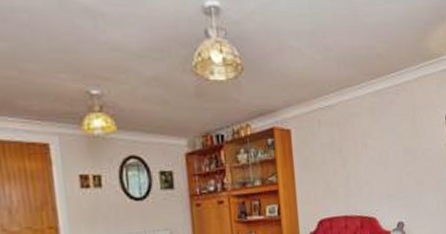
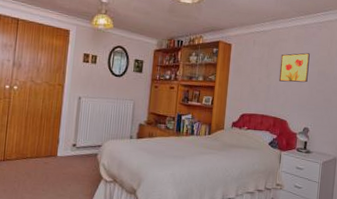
wall art: none [355,127,393,169] -> present [278,52,310,83]

